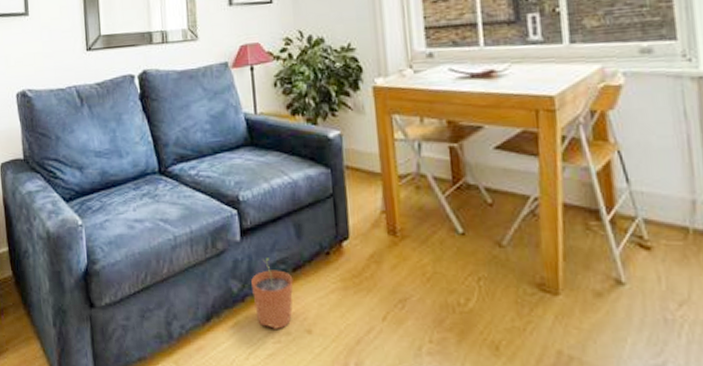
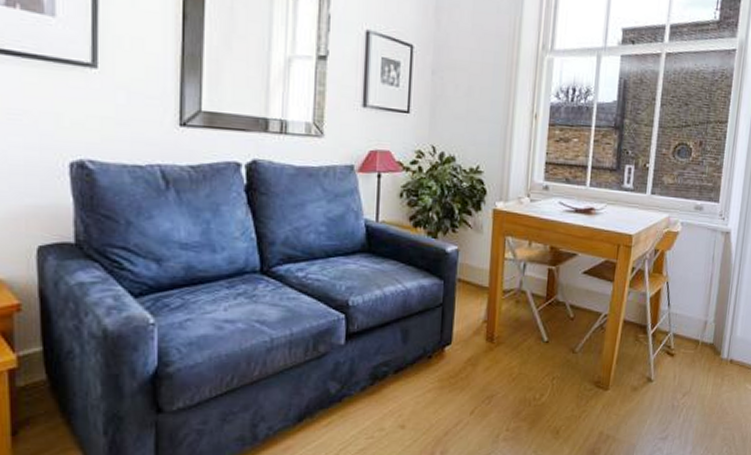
plant pot: present [251,258,293,329] -> none [351,360,394,426]

